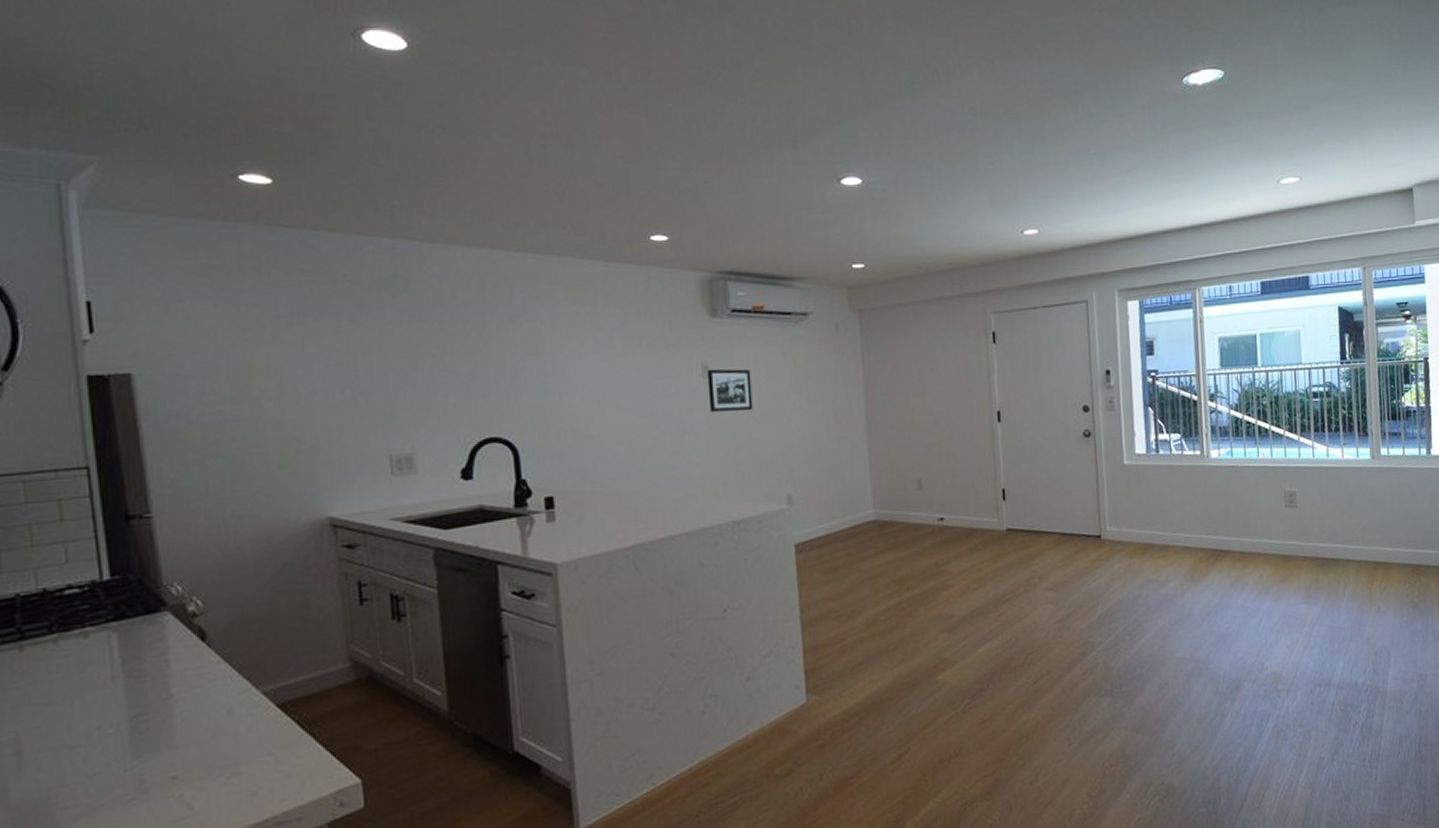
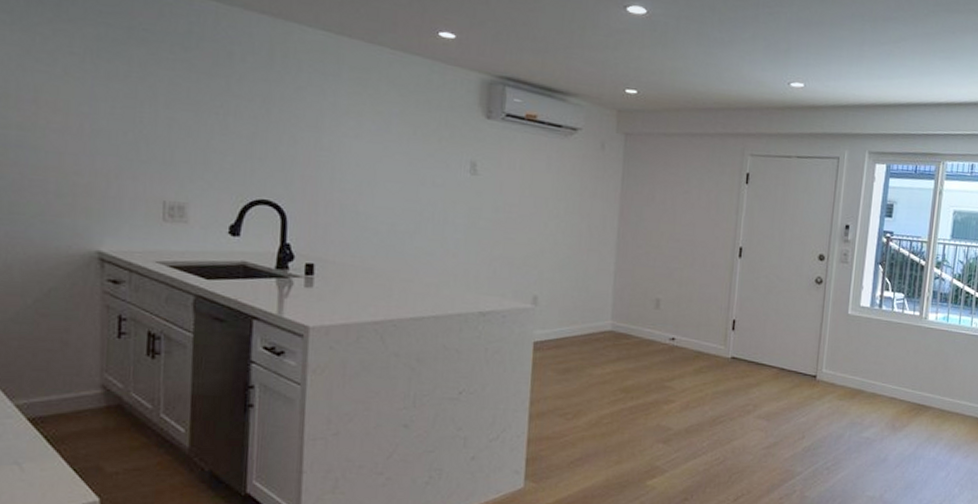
picture frame: present [707,368,753,412] -> none [472,167,516,212]

